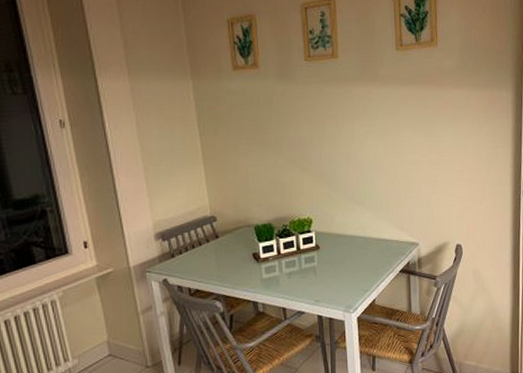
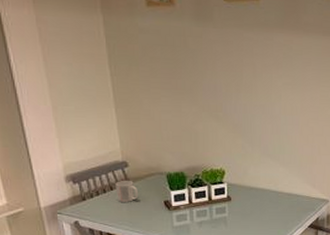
mug: none [204,235,227,257] -> present [115,181,139,202]

